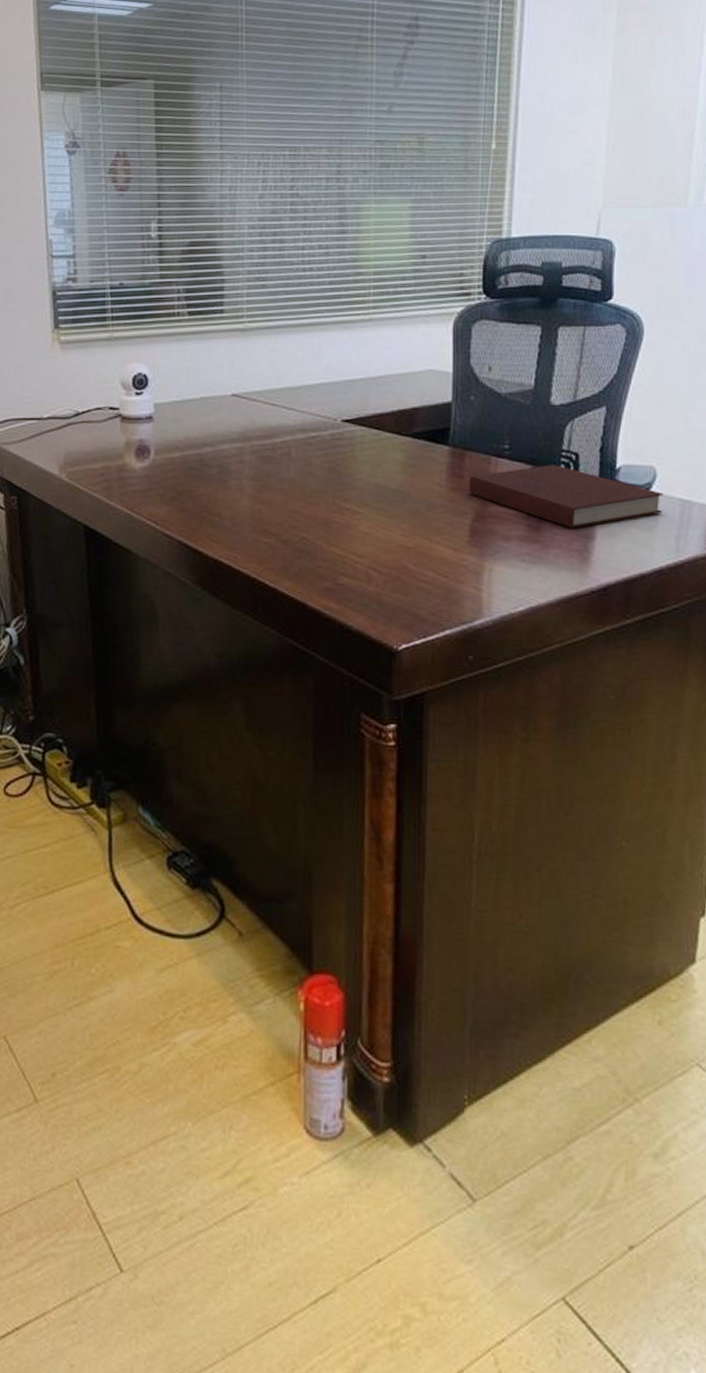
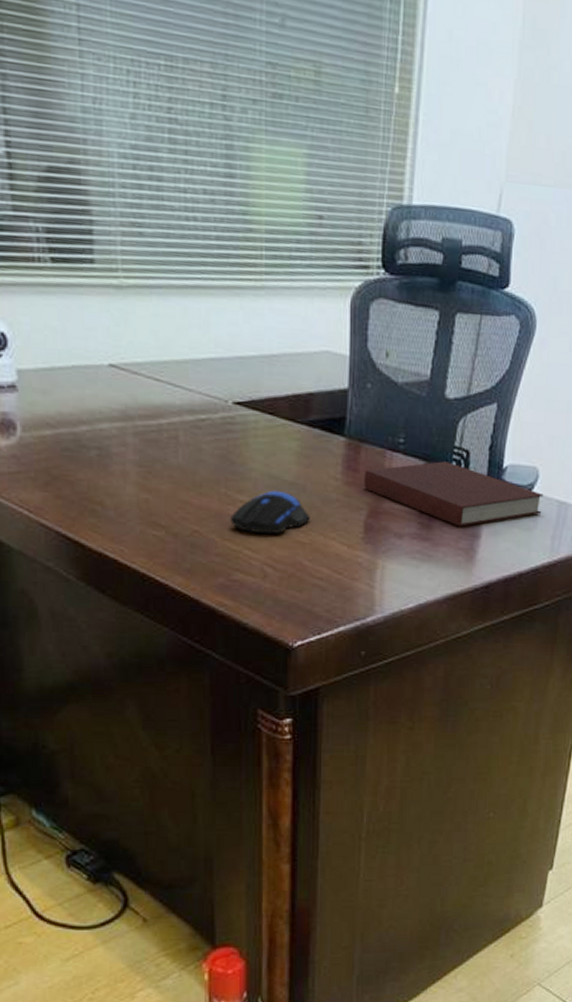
computer mouse: none [337,498,415,540] -> present [230,490,311,535]

